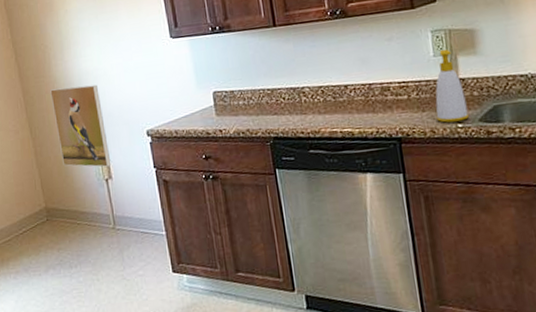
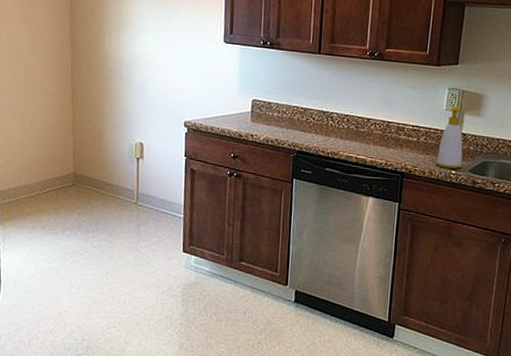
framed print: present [50,84,112,167] -> none [98,64,147,147]

